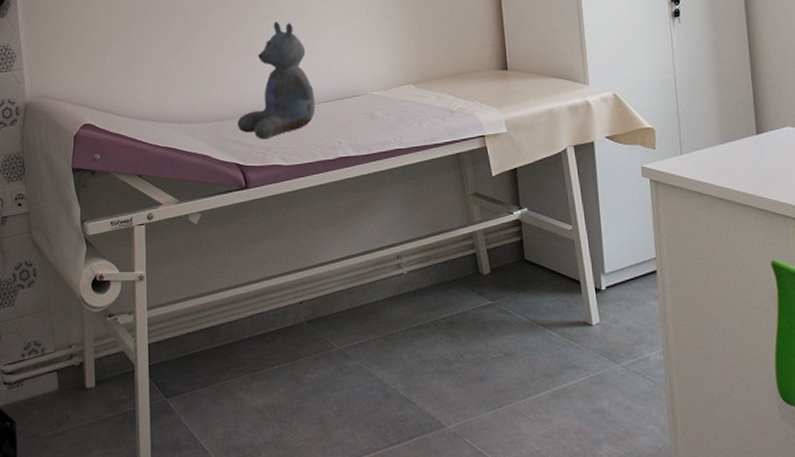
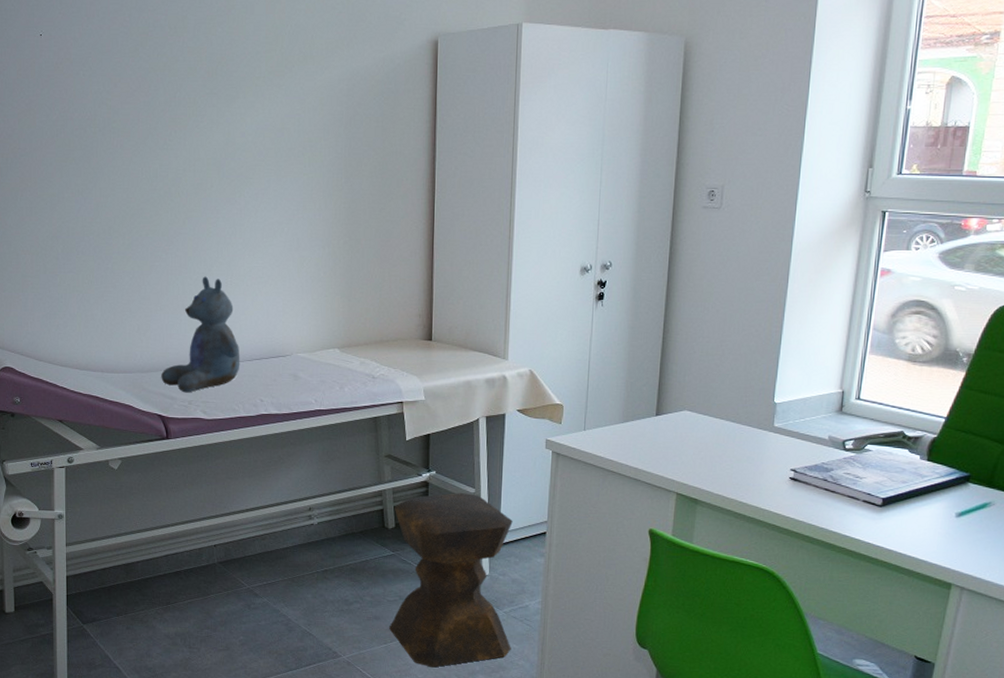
stool: none [487,231,637,437] -> present [389,493,513,668]

